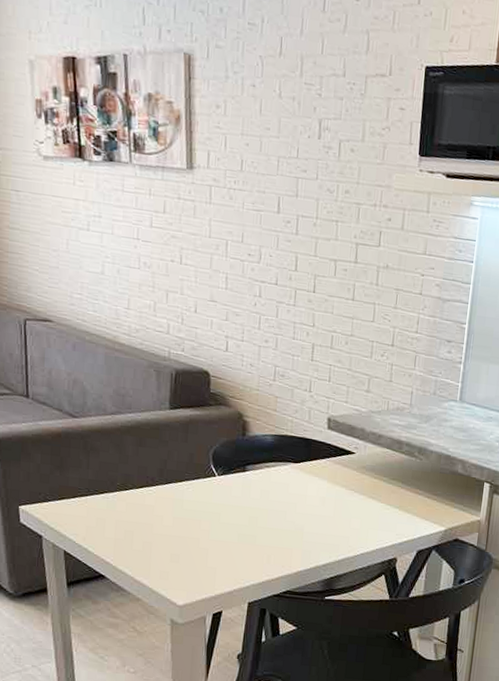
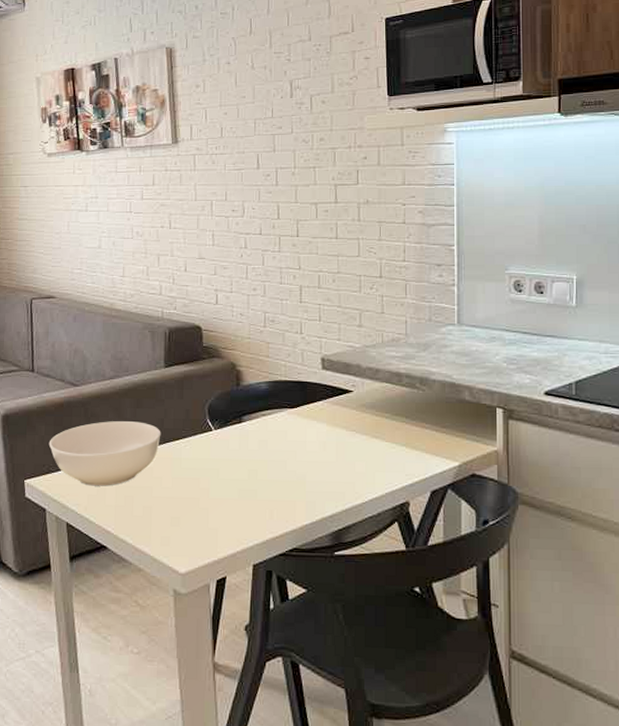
bowl: none [45,456,164,520] -> present [48,421,161,486]

